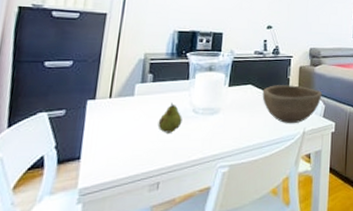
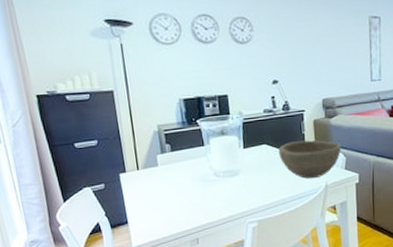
fruit: present [157,102,182,133] -> none [185,169,207,197]

